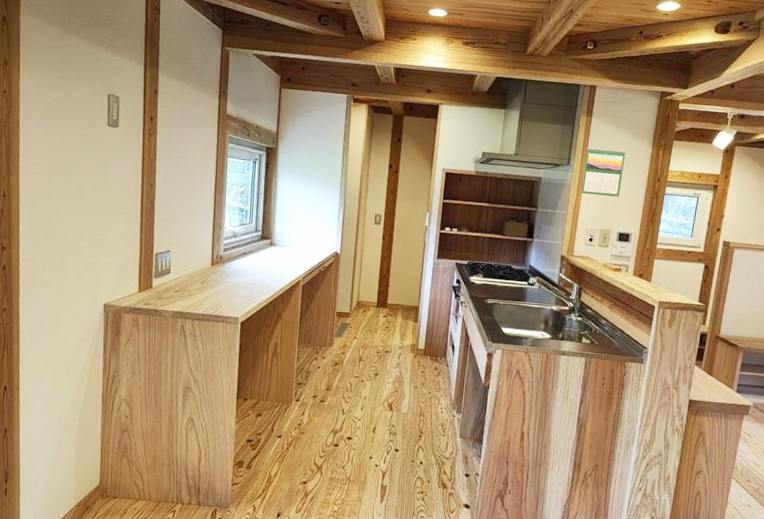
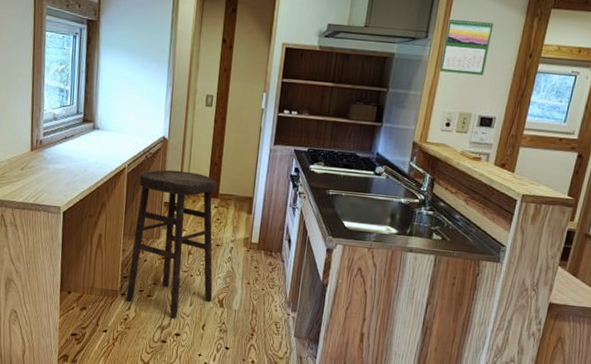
stool: none [300,282,385,422] -> present [126,169,217,318]

